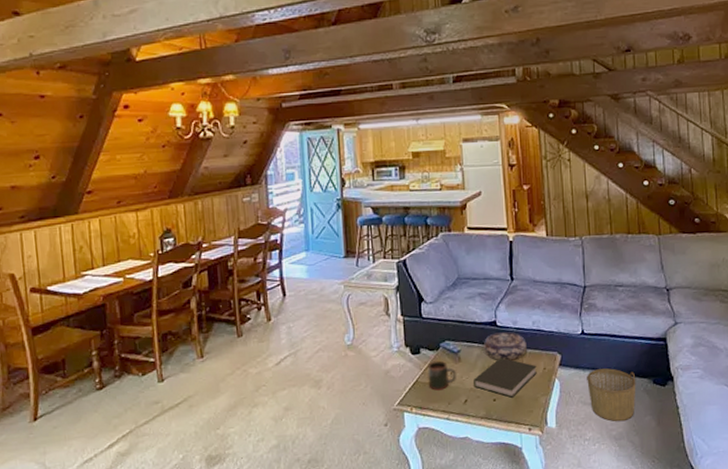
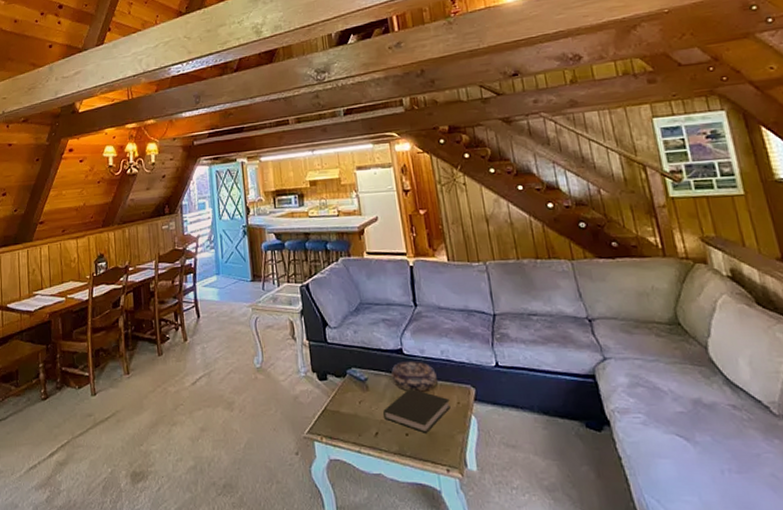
mug: present [427,360,456,391] -> none [335,388,365,420]
basket: present [587,368,636,422] -> none [506,407,568,470]

